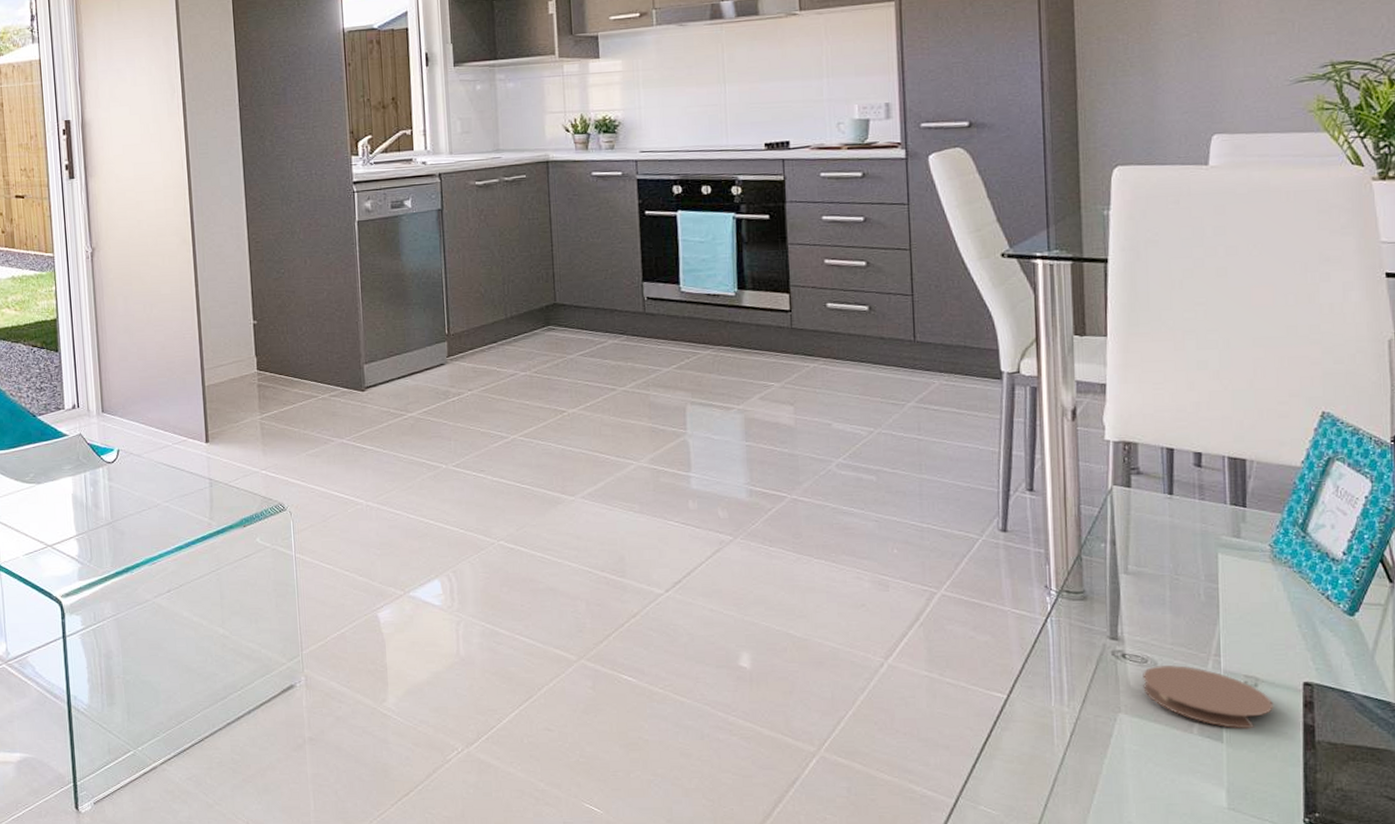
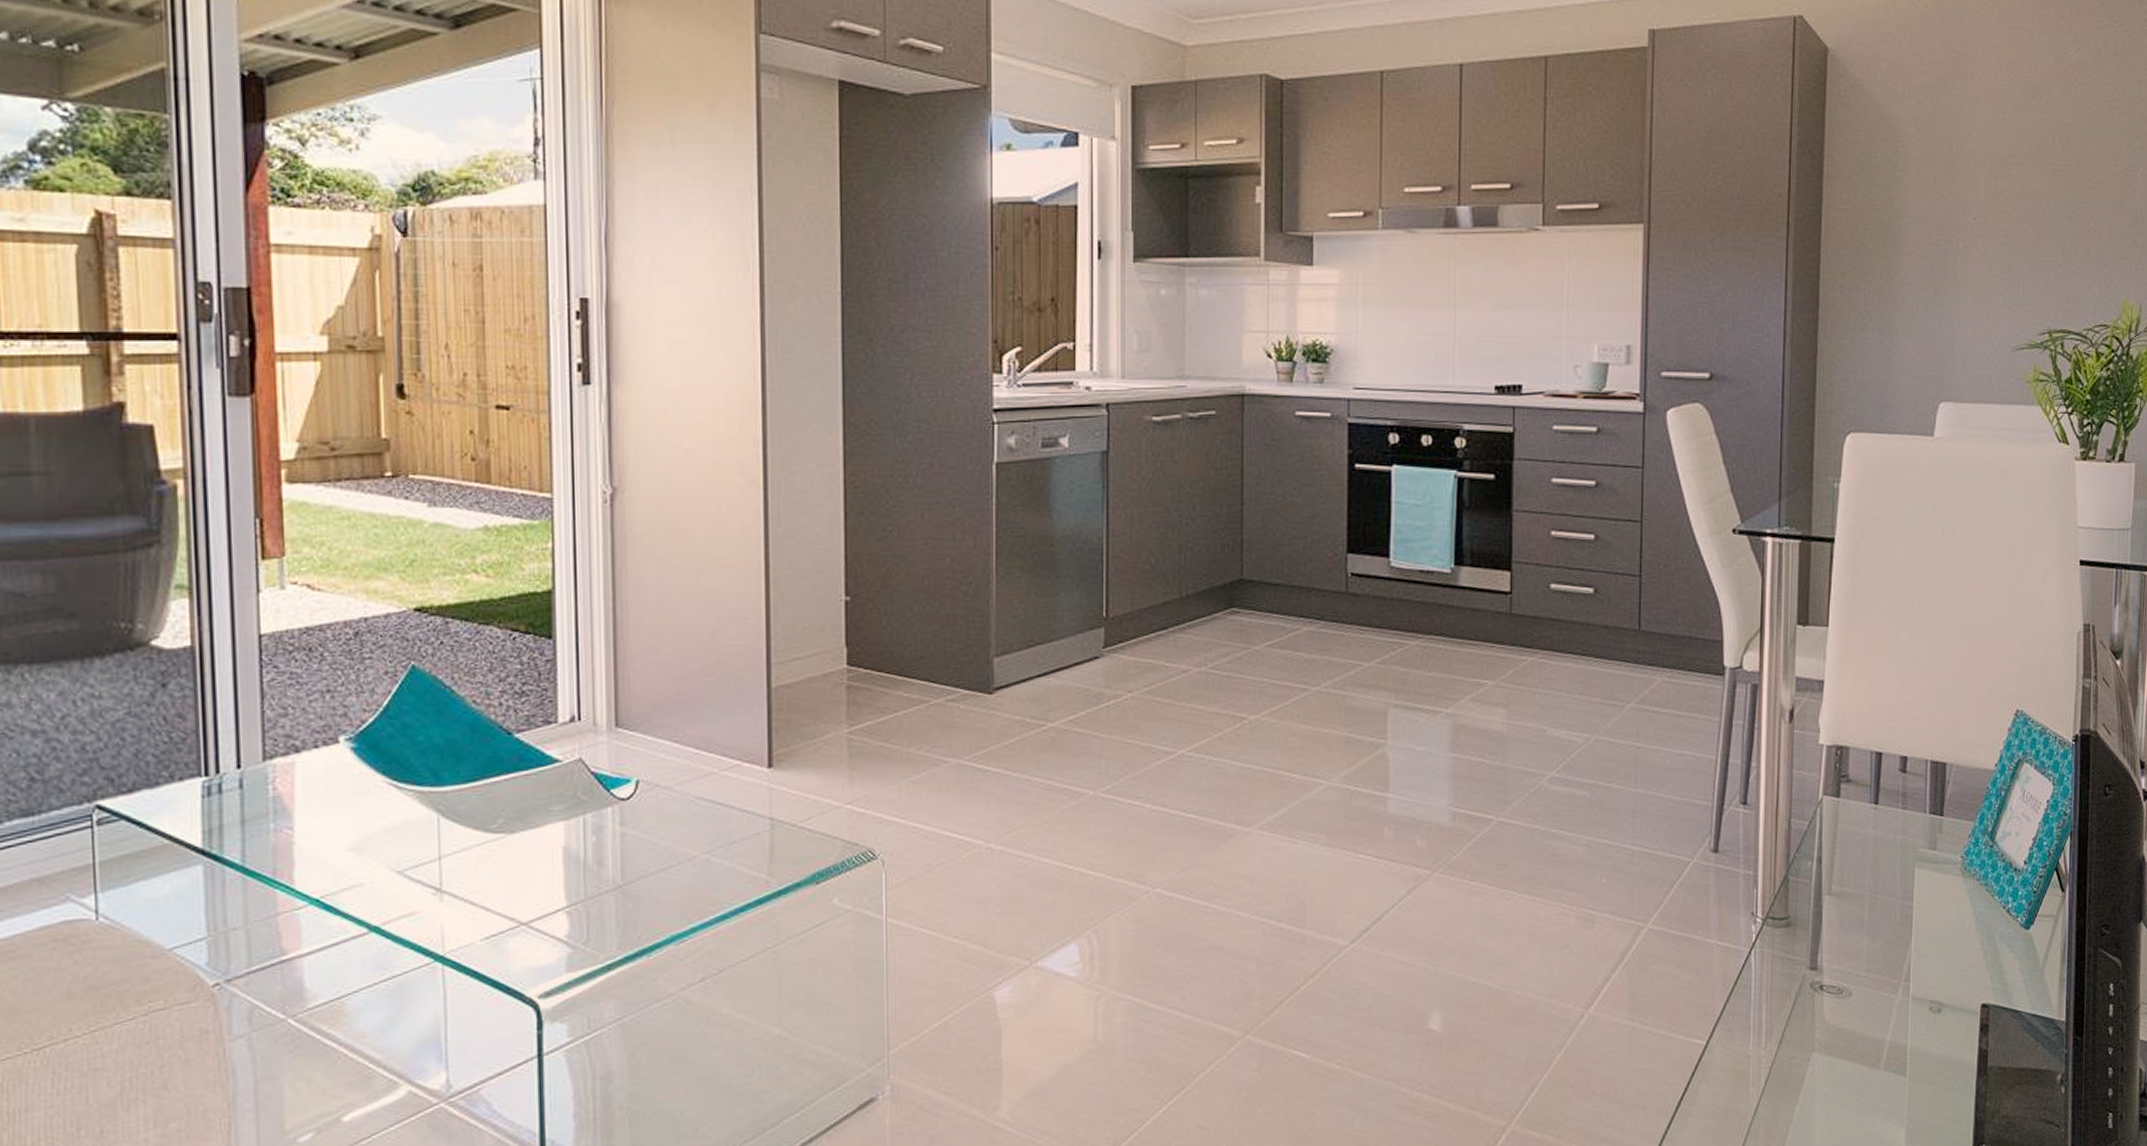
coaster: present [1143,664,1274,729] -> none [1837,993,1954,1061]

